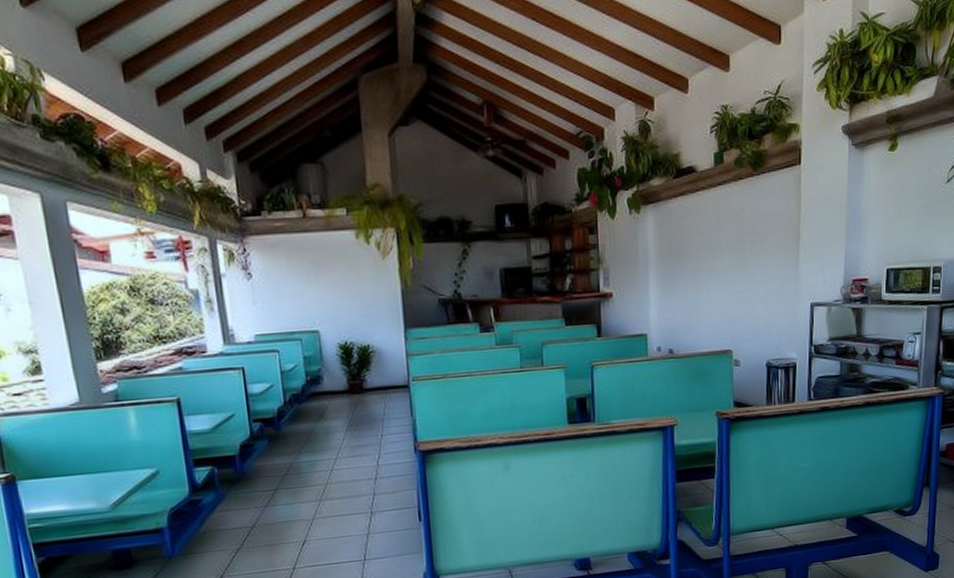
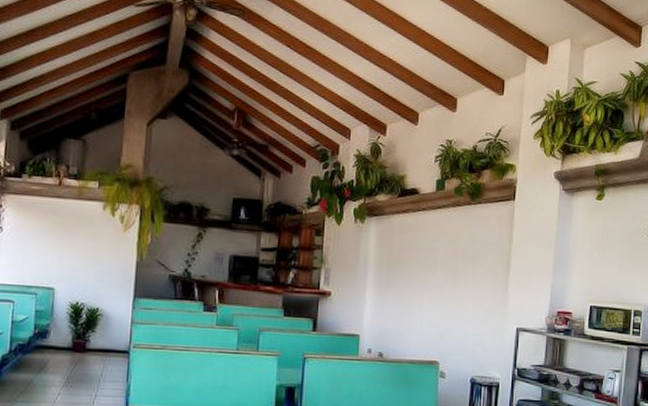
kettle: present [826,300,863,341] -> none [530,328,565,368]

